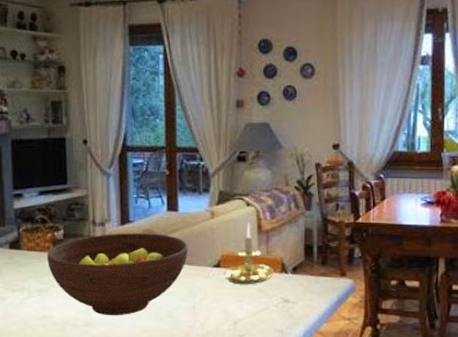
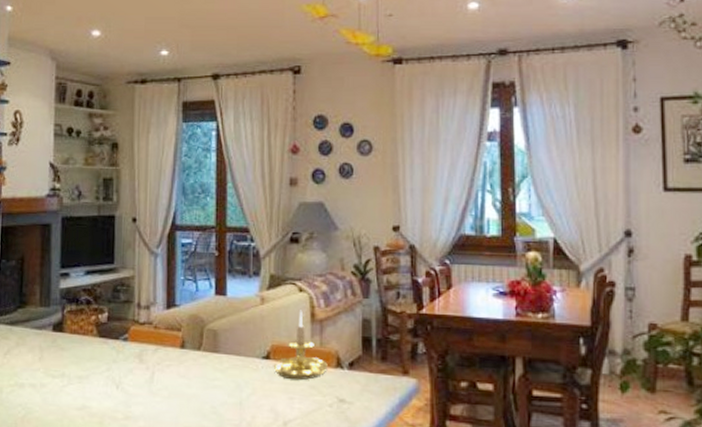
fruit bowl: present [47,233,188,316] -> none [90,317,236,410]

